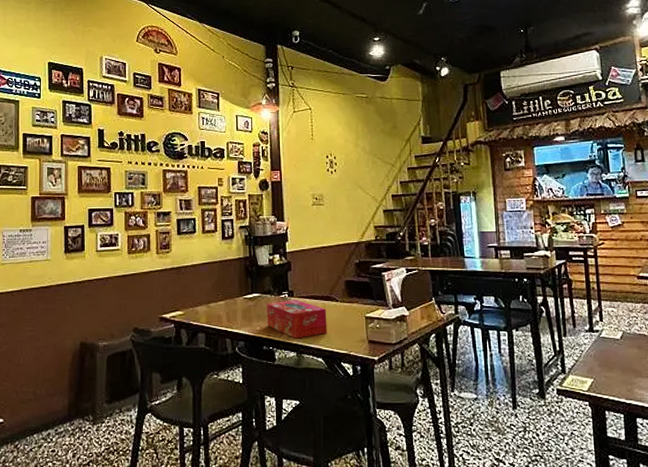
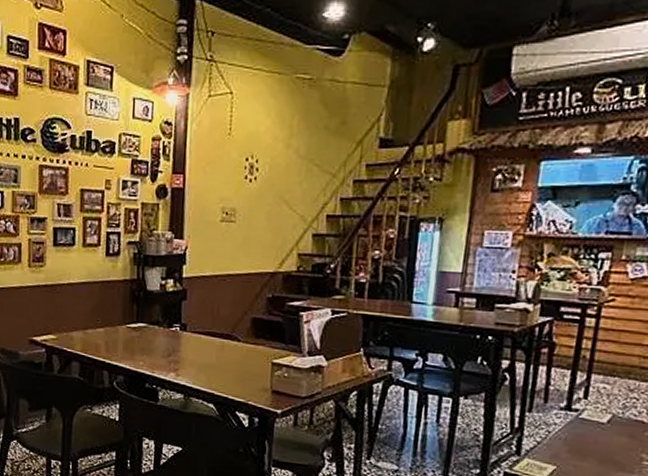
tissue box: present [267,299,327,339] -> none [152,334,225,379]

